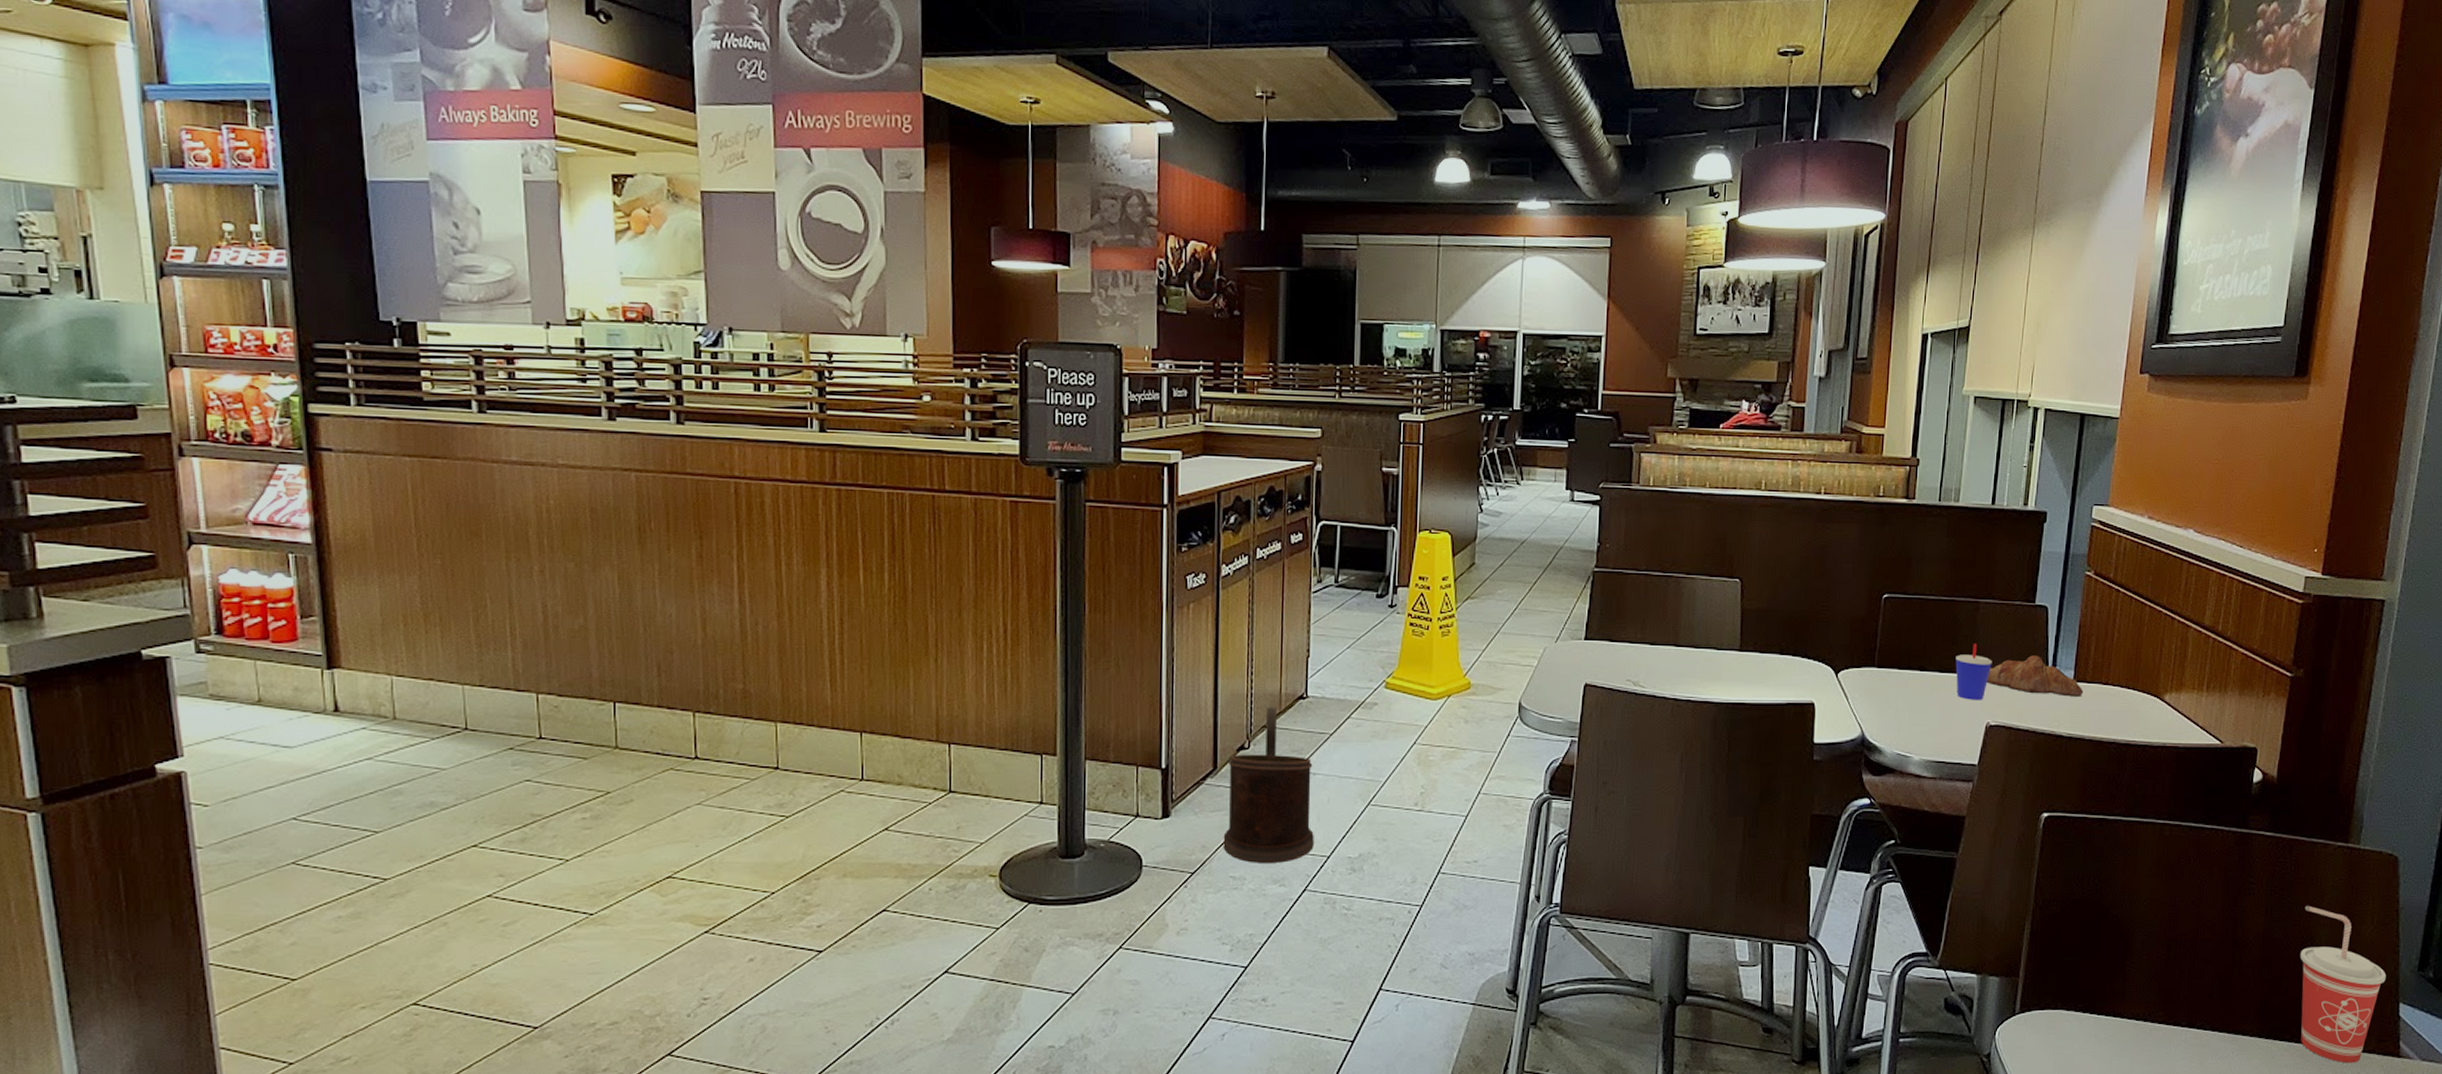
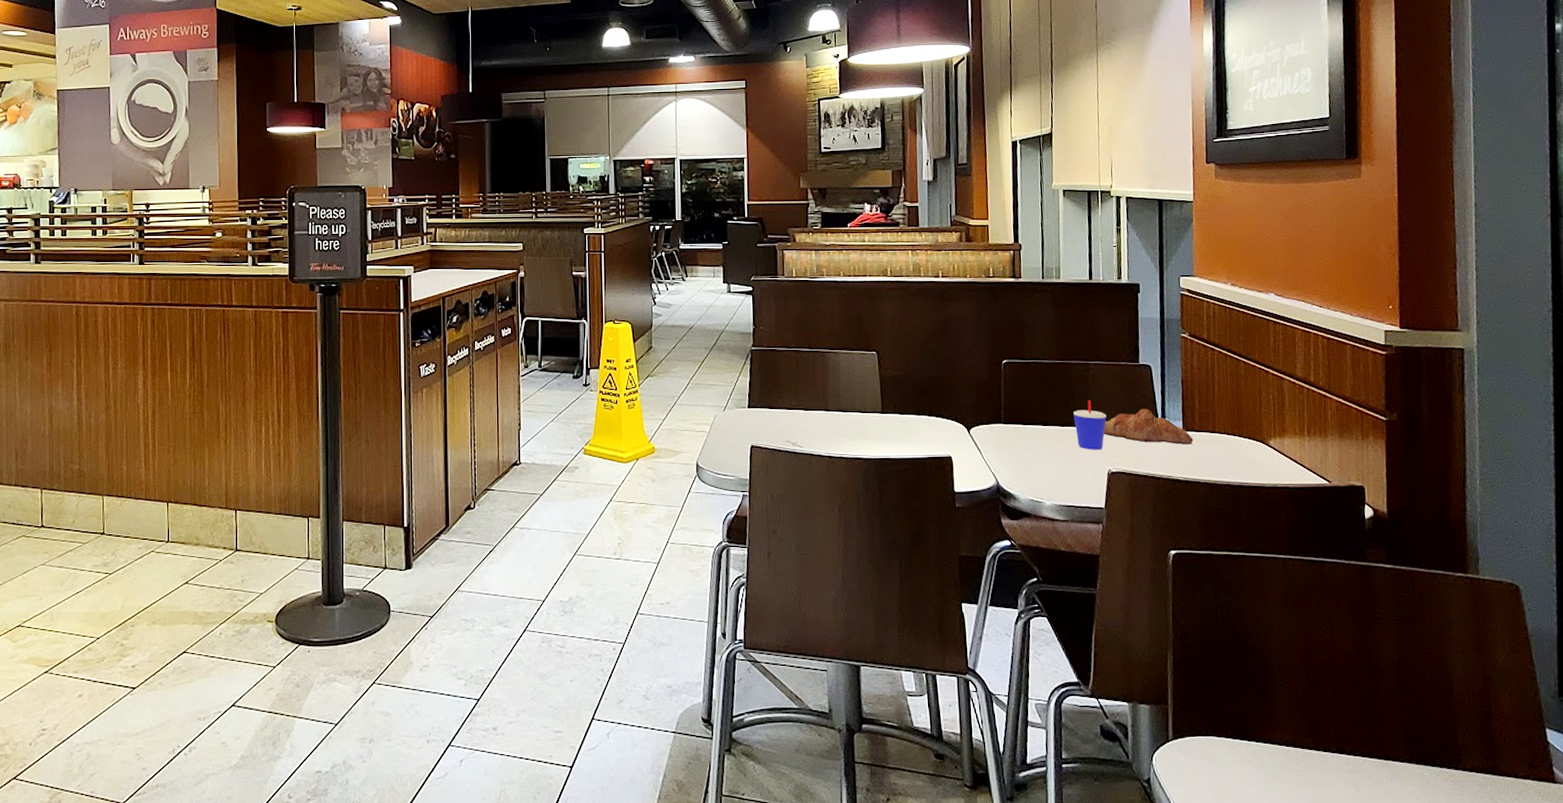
bucket: present [1223,707,1314,863] -> none [456,472,531,607]
beverage cup: present [2300,905,2386,1063] -> none [1434,633,1528,789]

